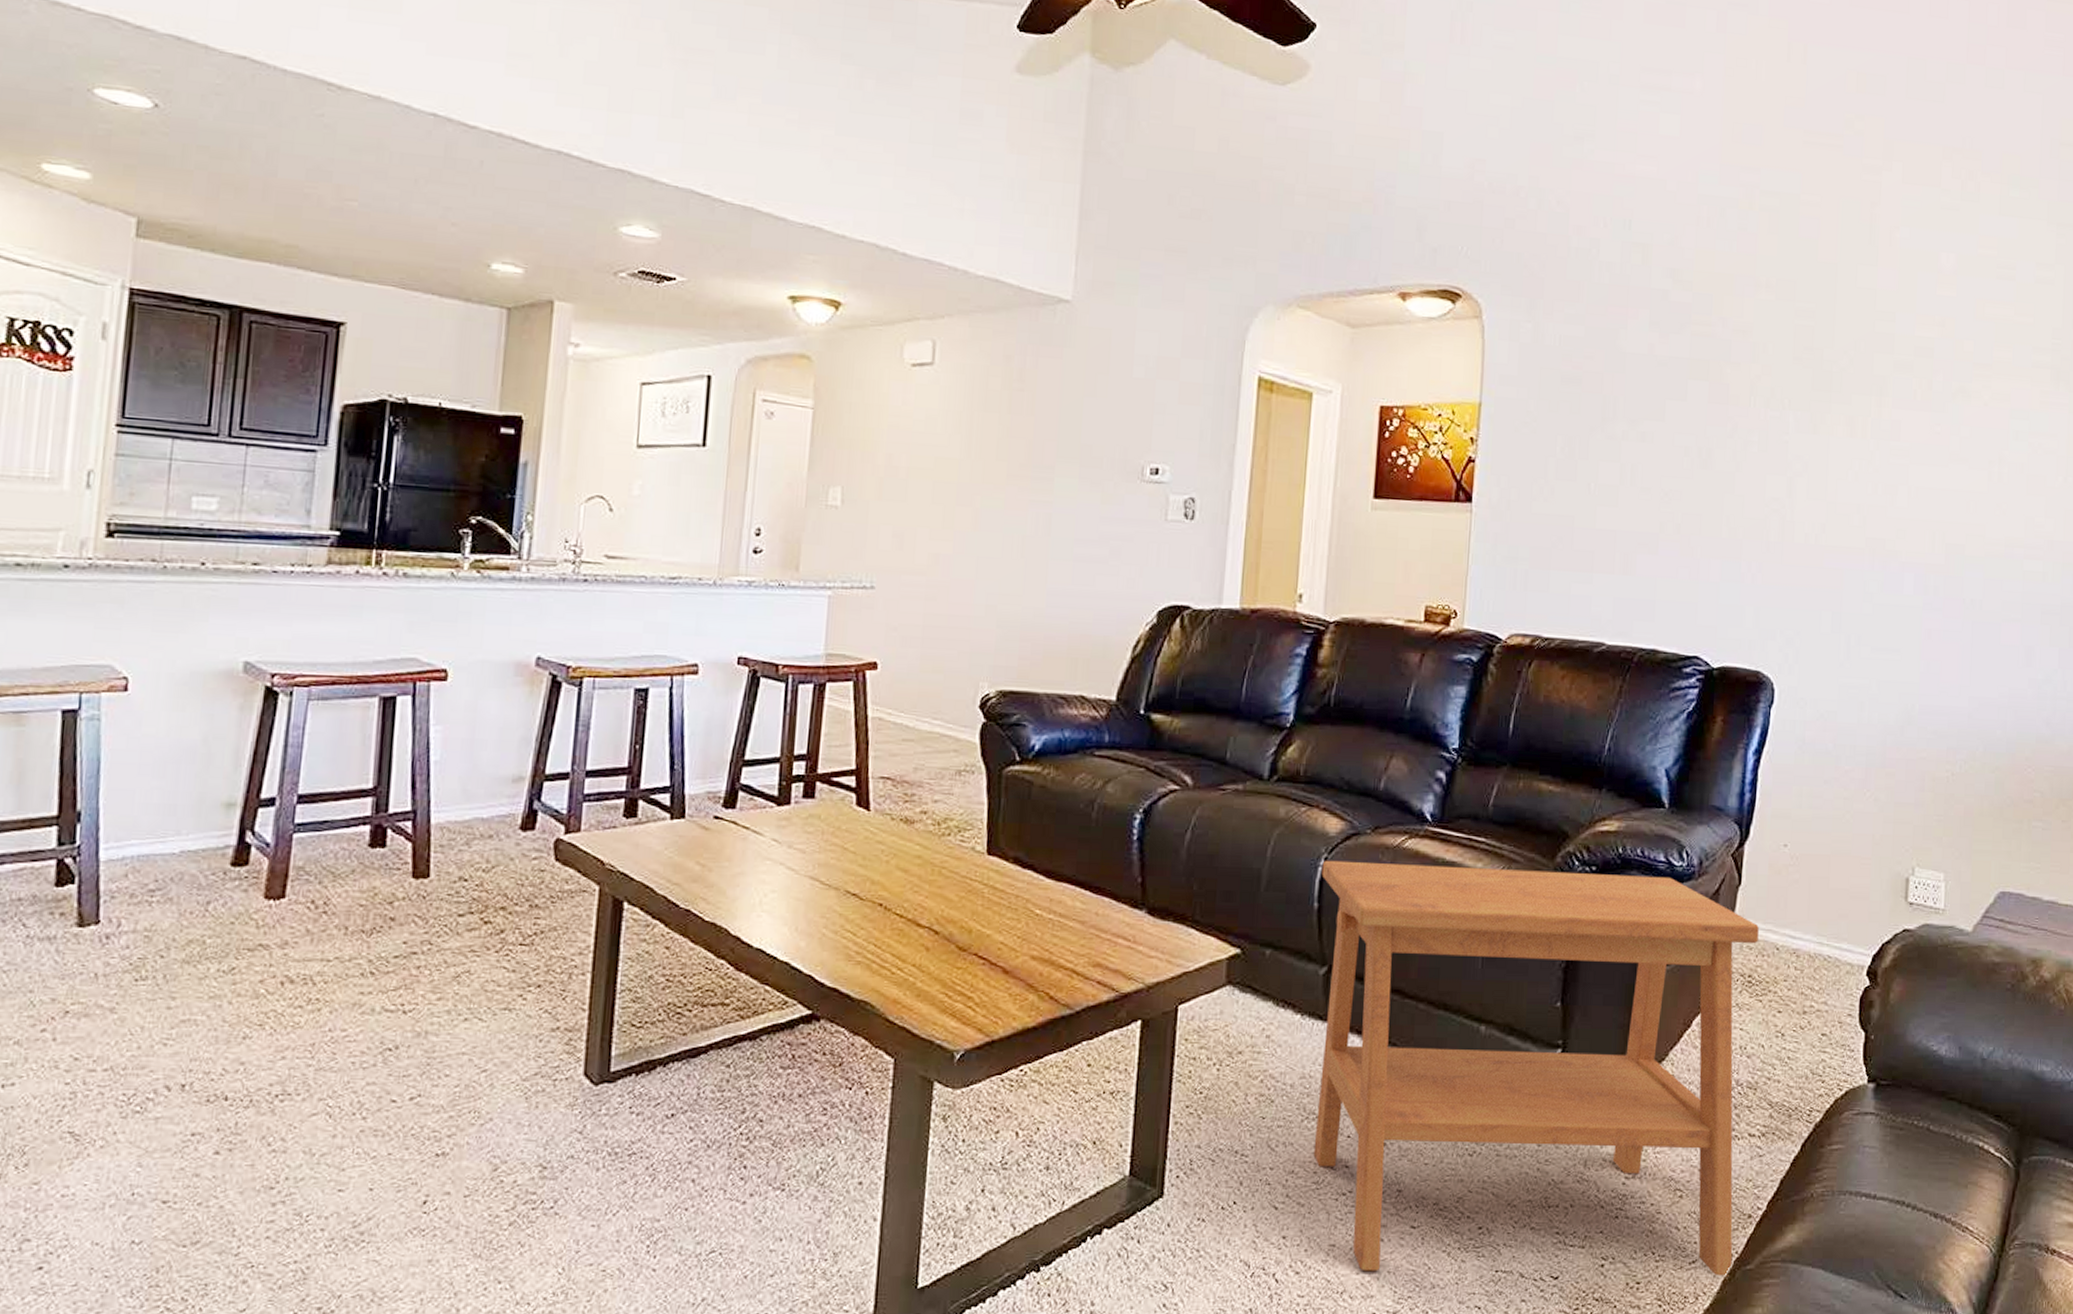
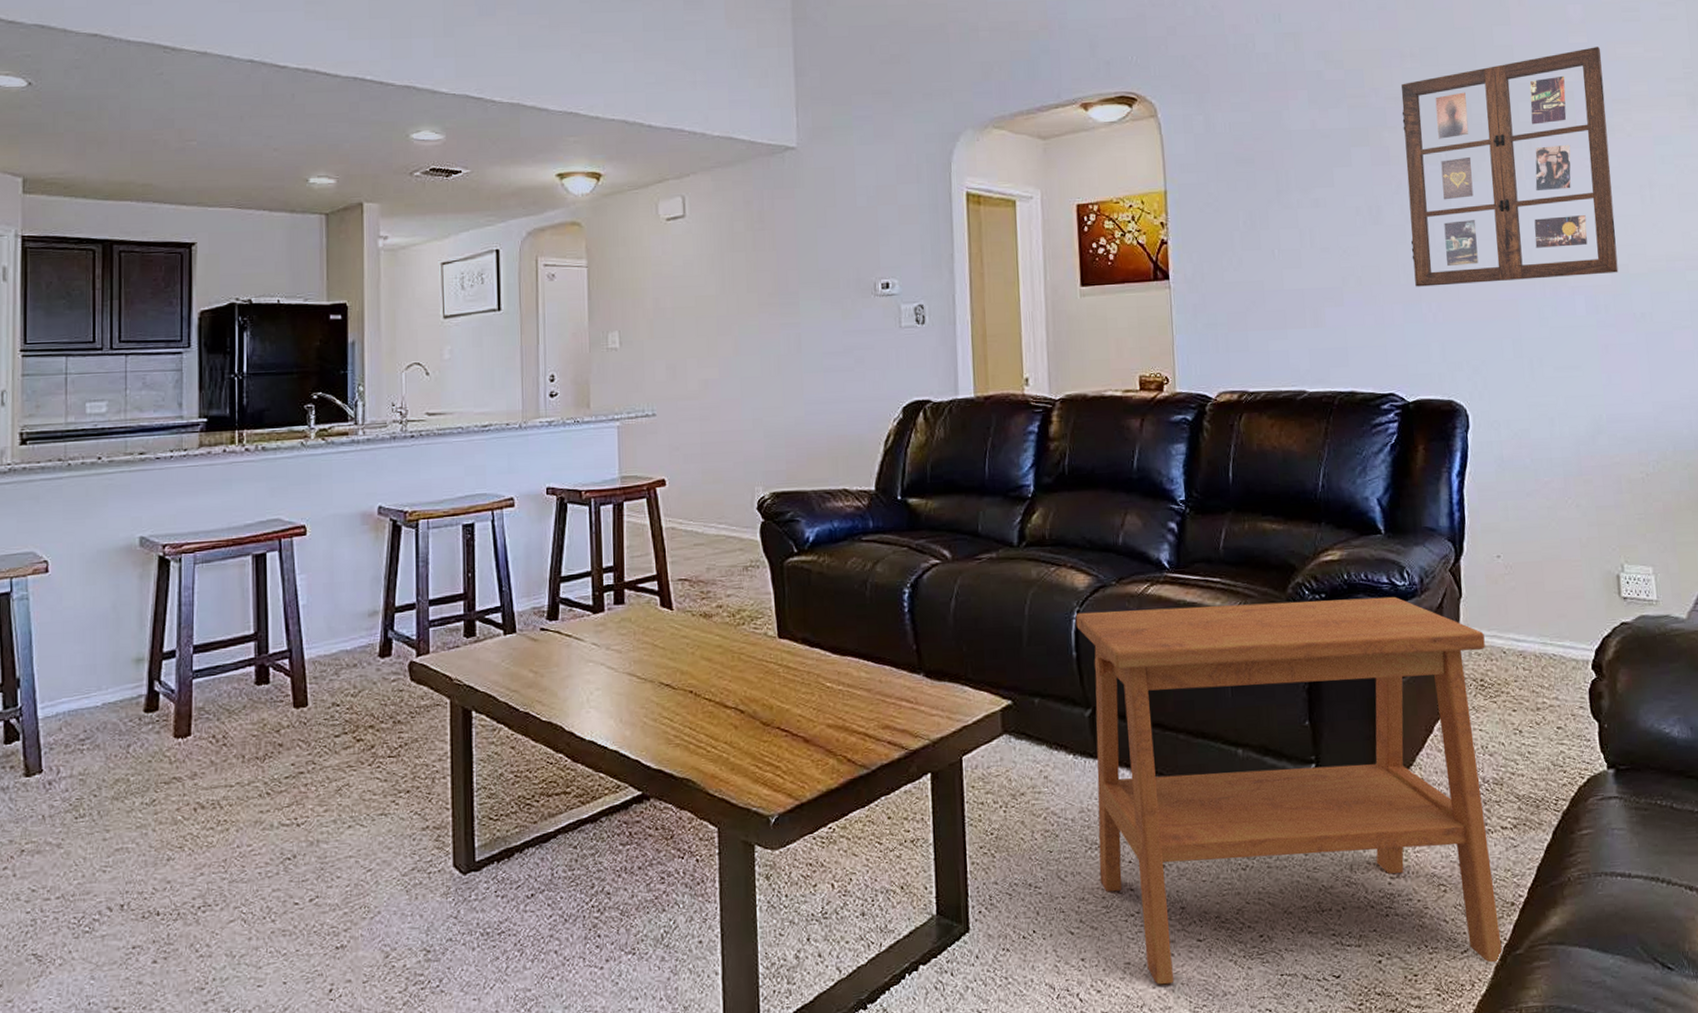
picture frame: none [1737,302,1969,553] -> present [1401,47,1619,287]

